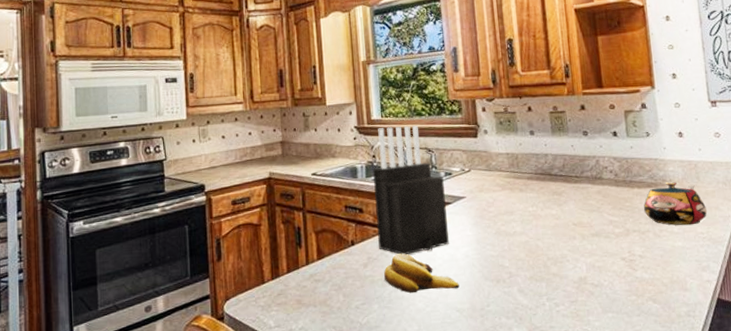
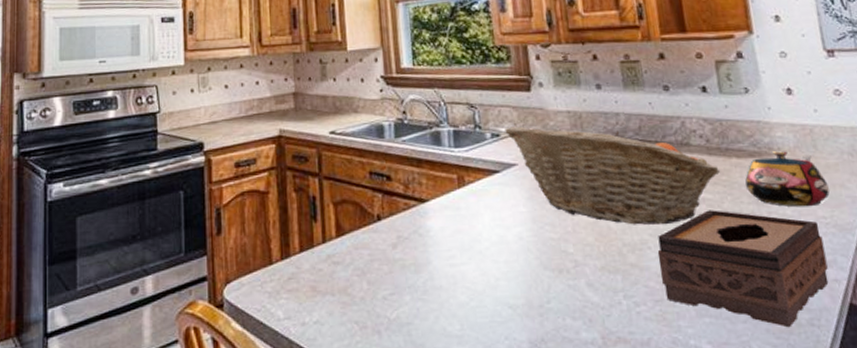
knife block: present [373,125,449,255] -> none [403,76,498,234]
banana: present [384,253,459,293] -> none [417,232,512,282]
fruit basket: none [456,166,625,243] -> present [505,126,721,225]
tissue box: none [575,229,703,319] -> present [658,210,829,328]

